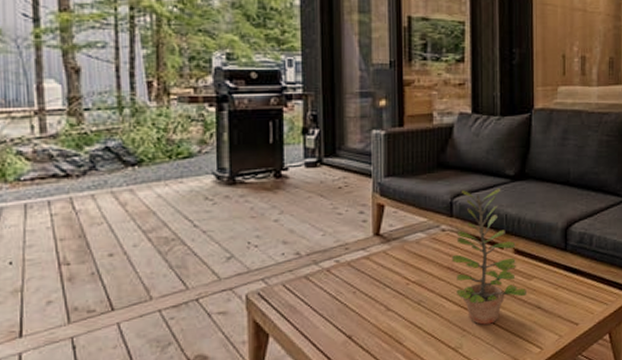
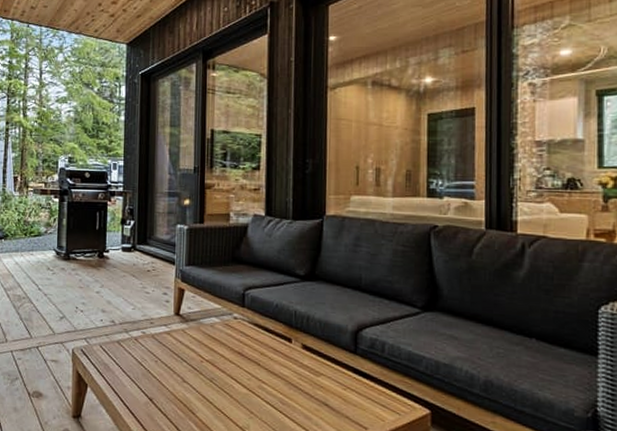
plant: present [452,189,526,325] -> none [243,284,314,412]

